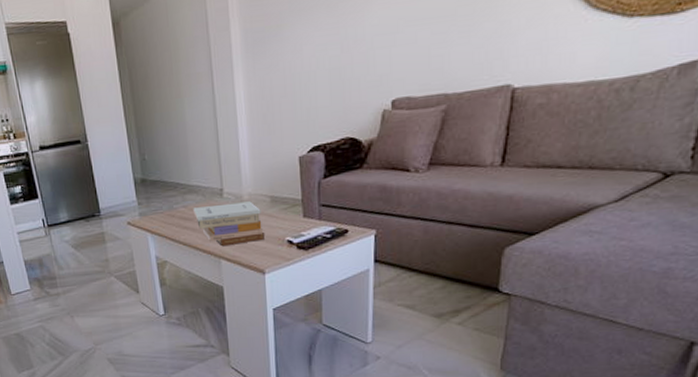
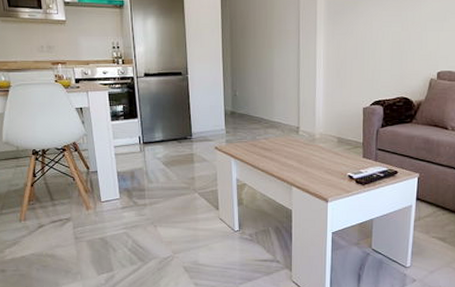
books: present [193,201,264,247] -> none [273,139,330,176]

